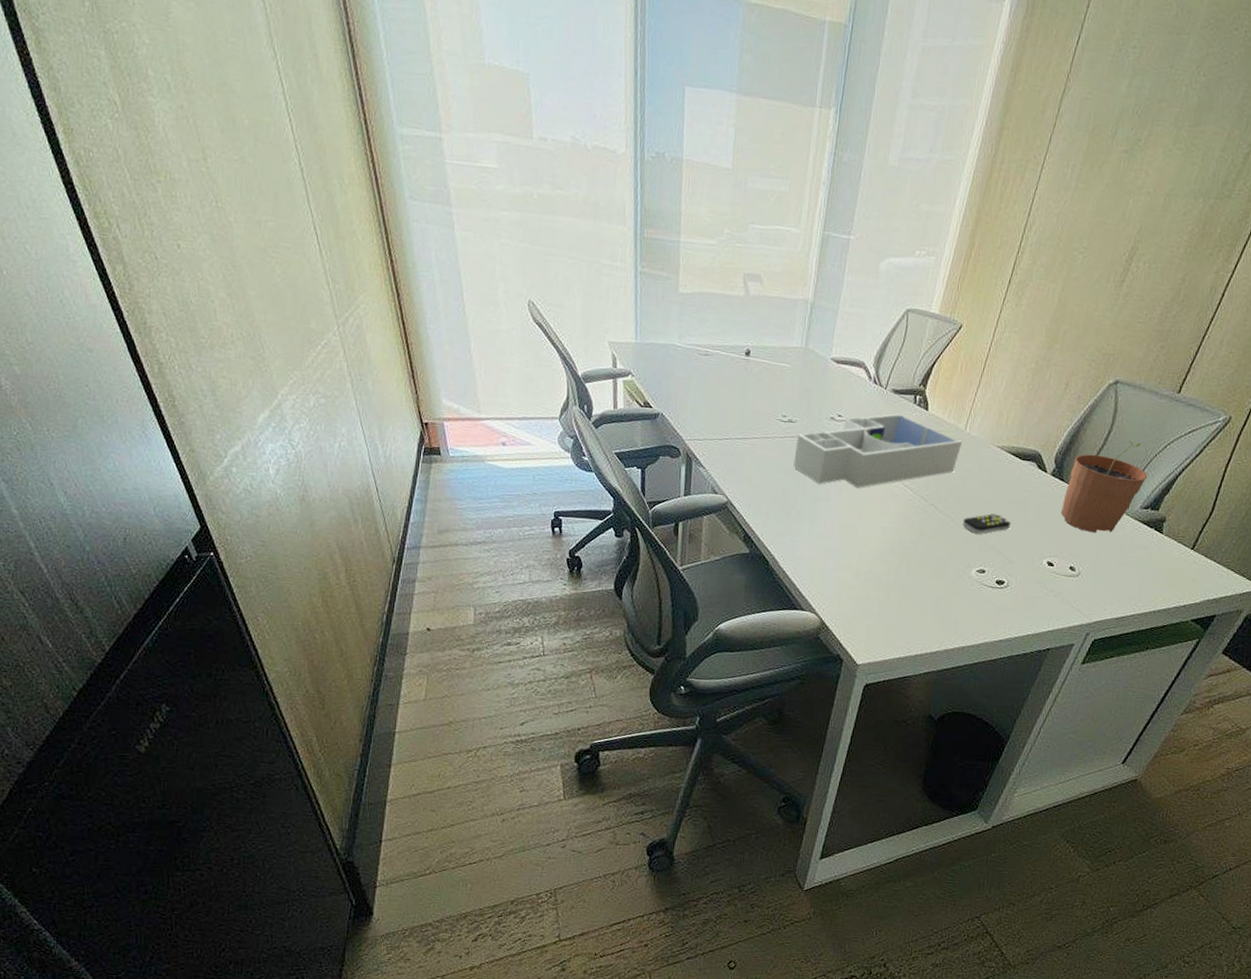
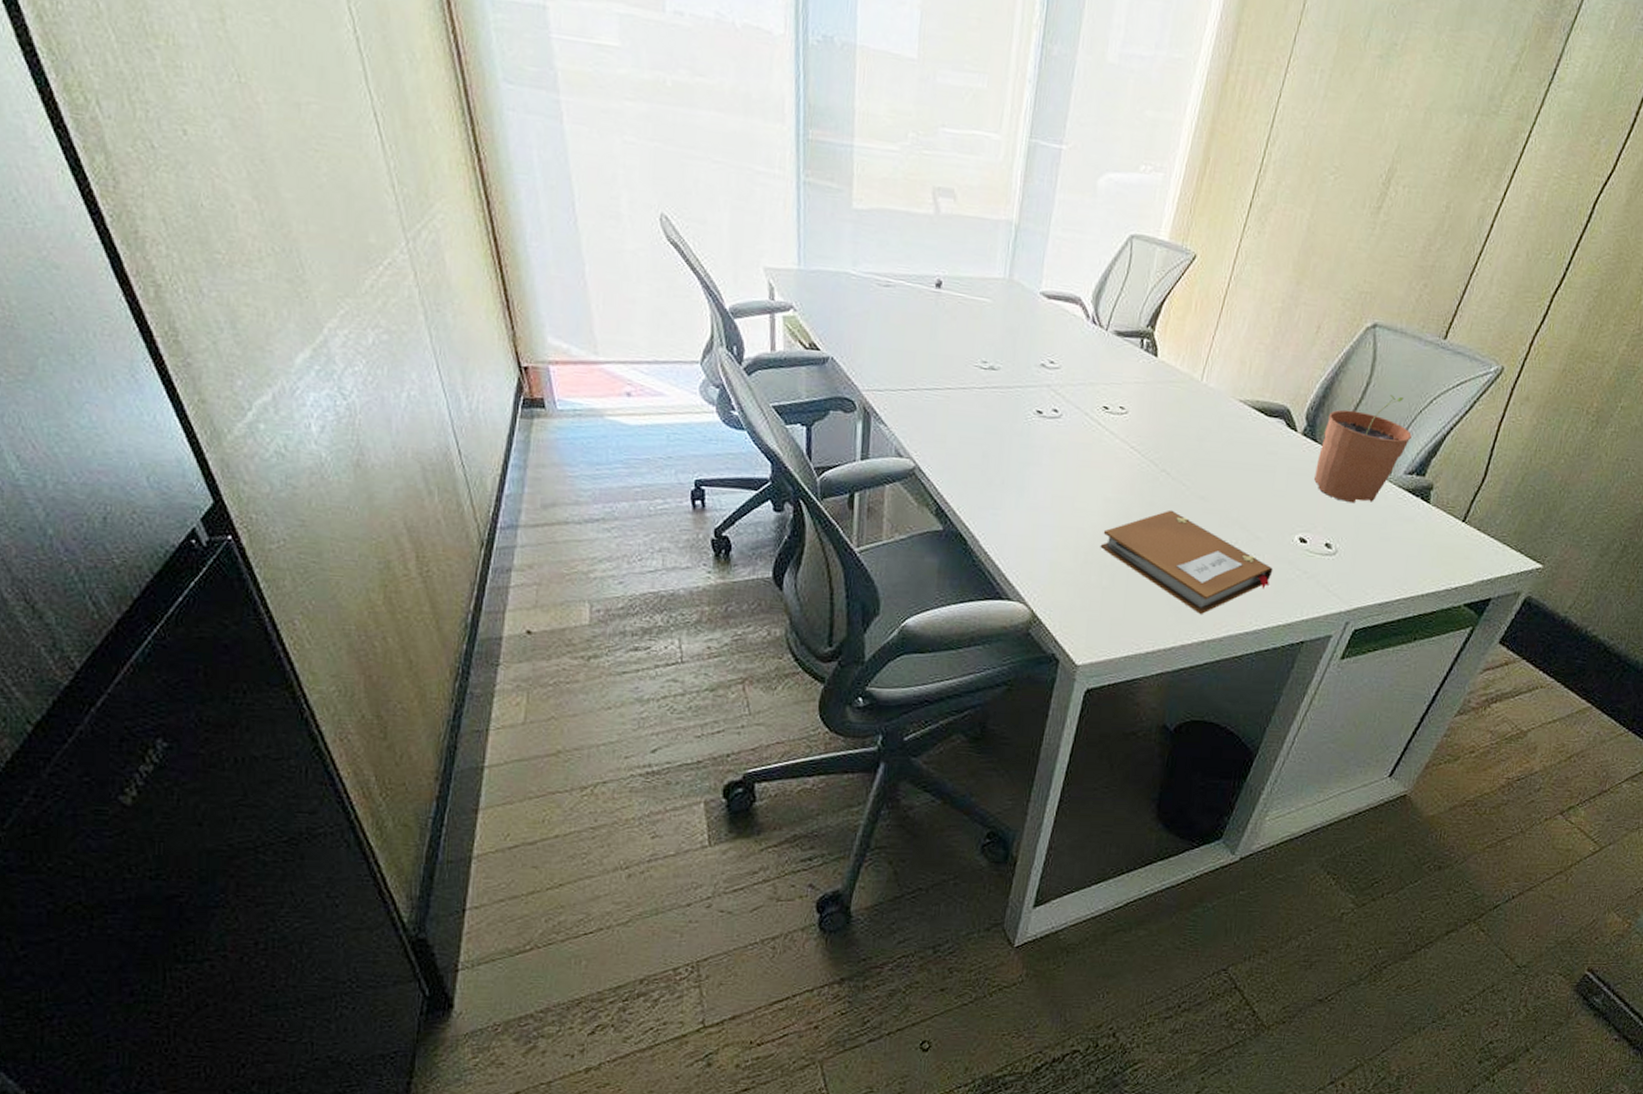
desk organizer: present [793,413,962,488] -> none [996,360,1198,450]
notebook: none [878,537,1025,624] -> present [1100,509,1273,614]
remote control: present [962,513,1011,534] -> none [1199,480,1257,505]

